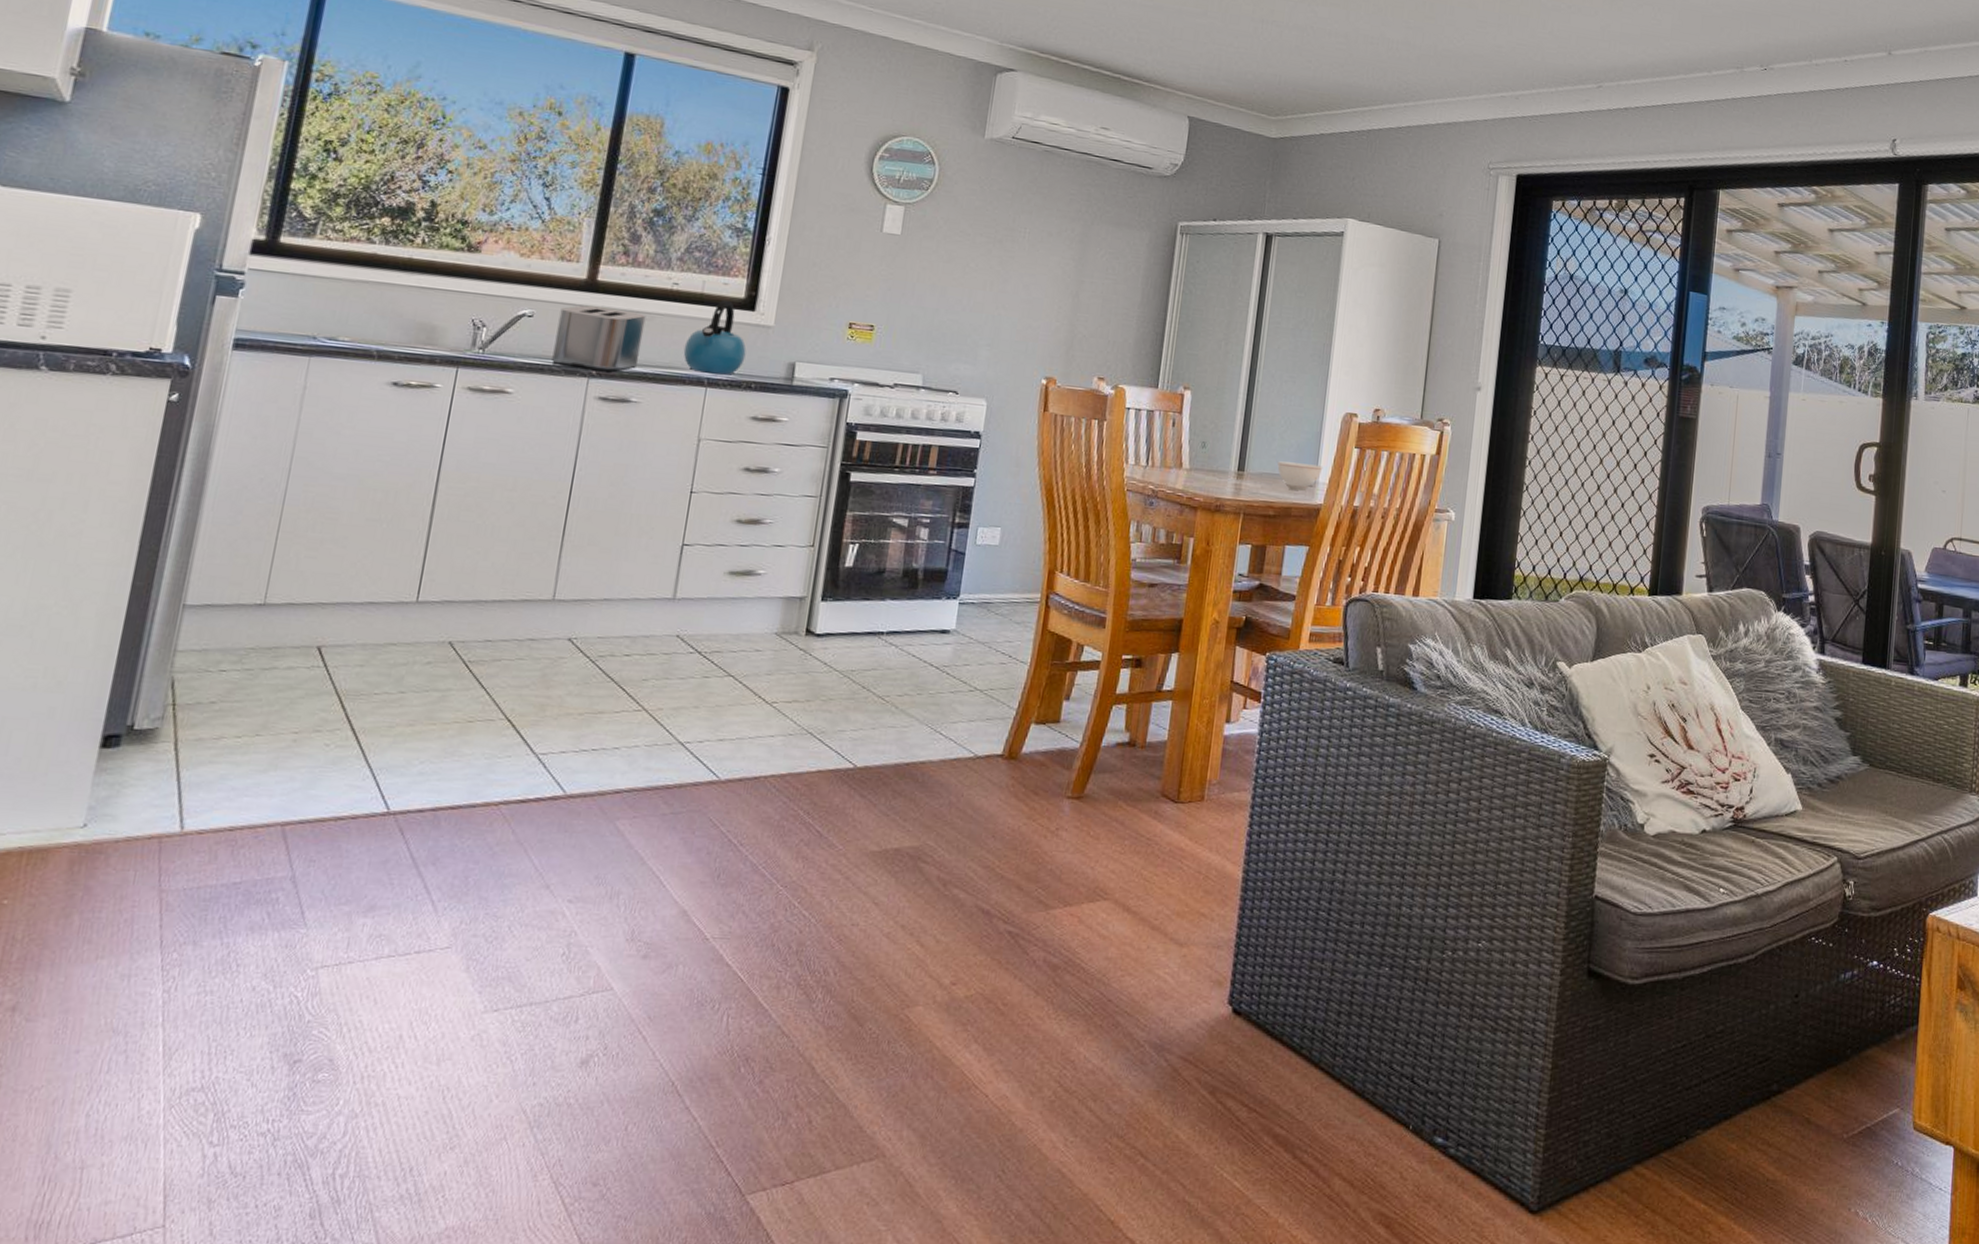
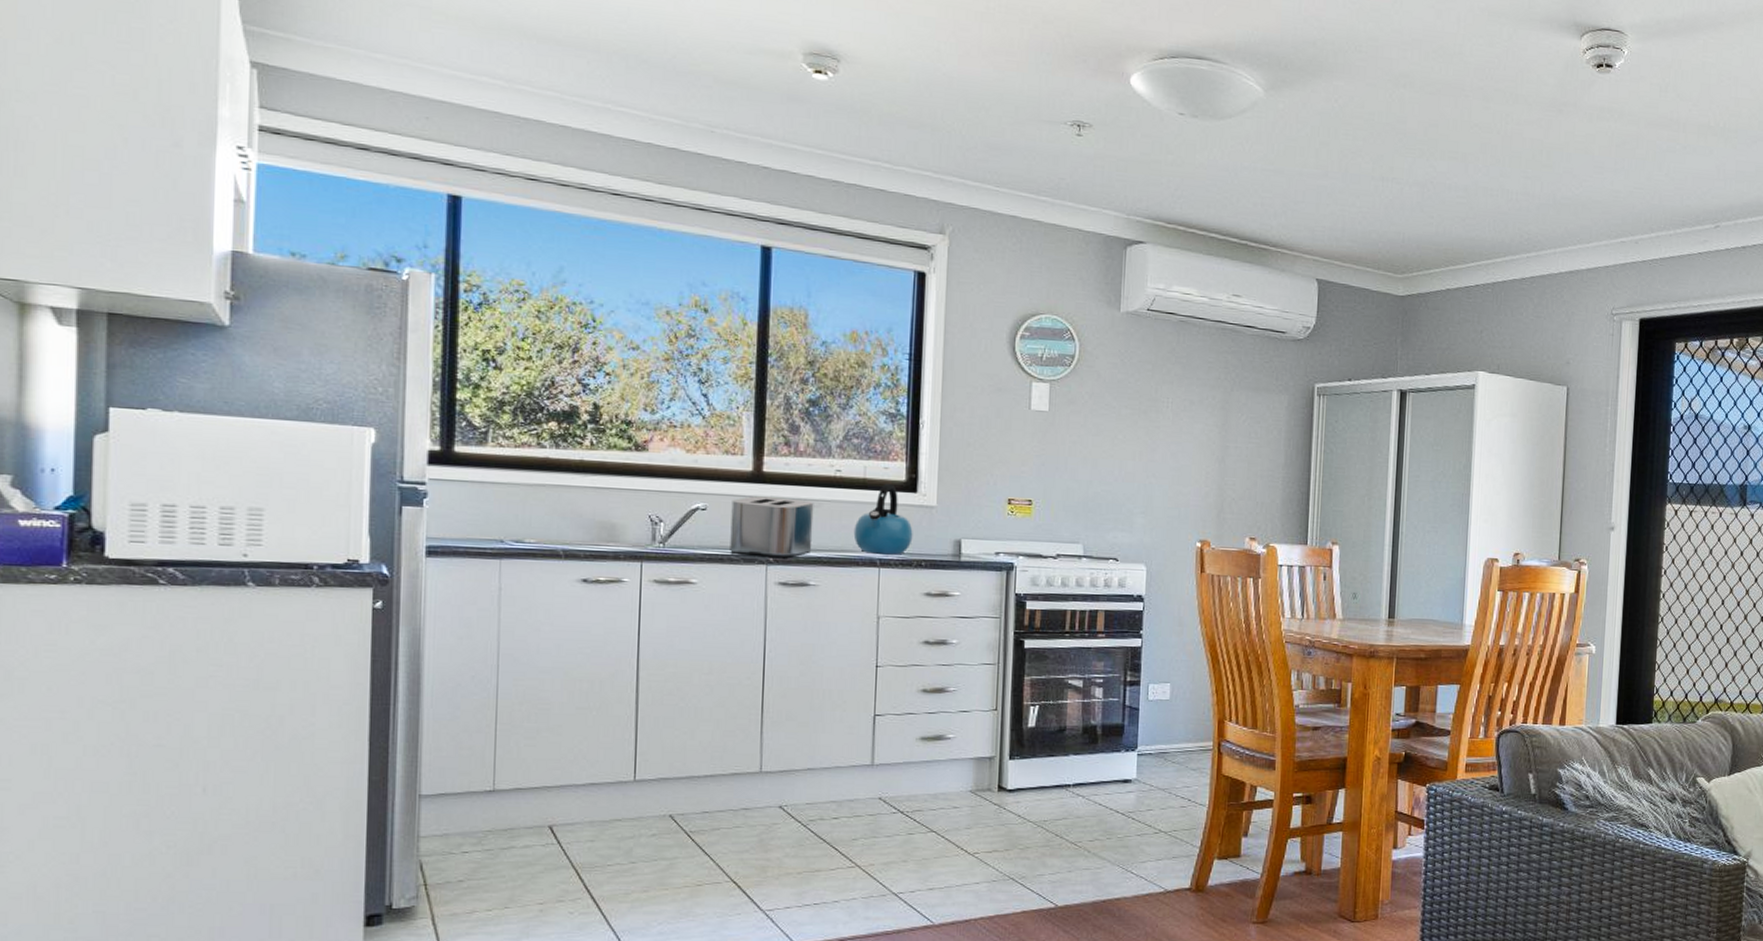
bowl: present [1277,461,1323,492] -> none [1425,607,1469,635]

